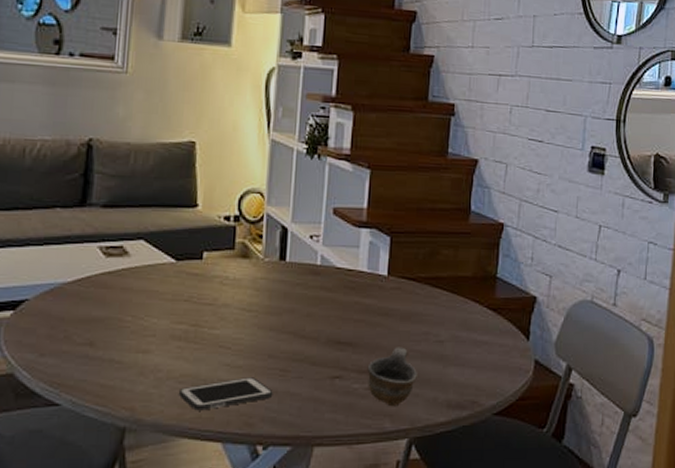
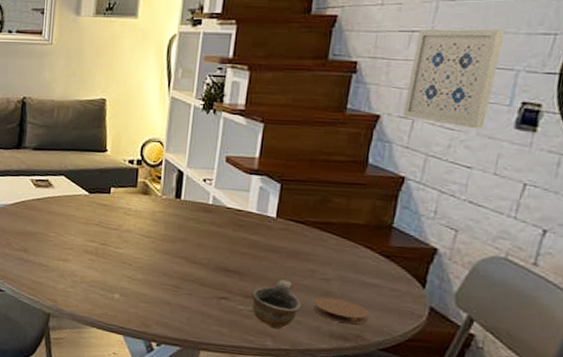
cell phone: present [178,377,273,411] -> none [89,288,167,310]
coaster: none [430,362,483,390] -> present [313,297,370,325]
wall art: none [497,73,573,173] -> present [402,28,506,129]

